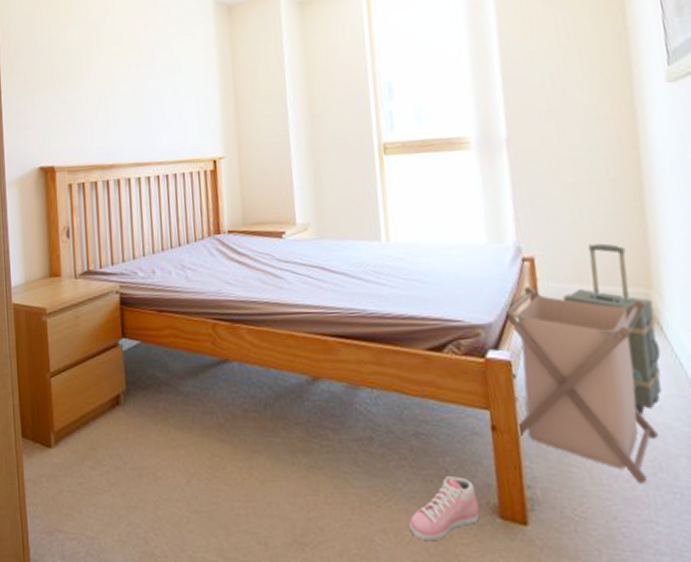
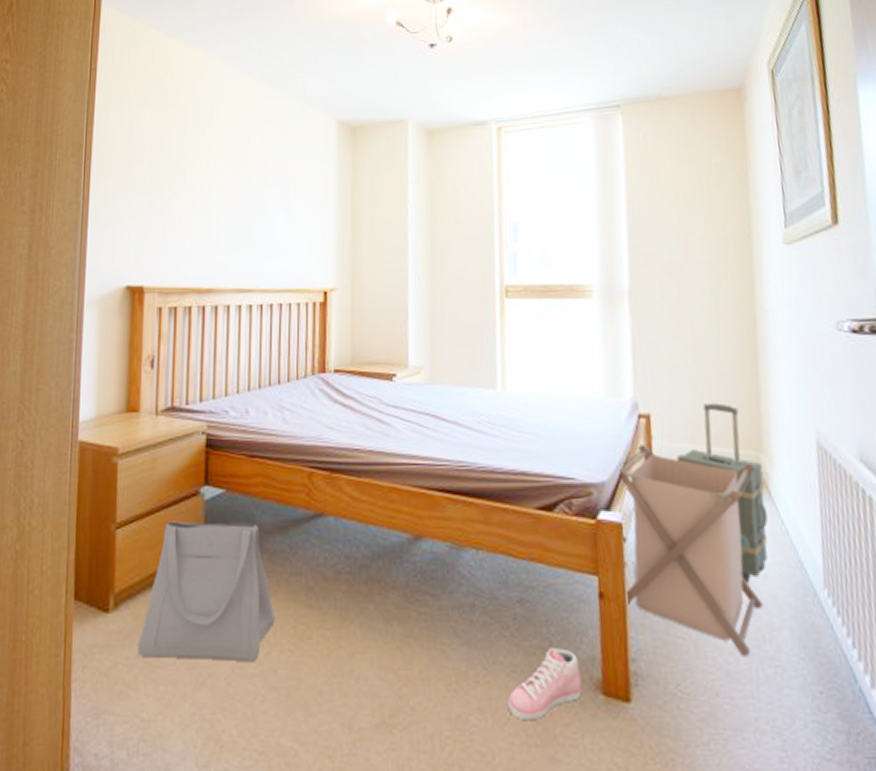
tote bag: none [77,369,193,490] -> present [137,521,275,663]

